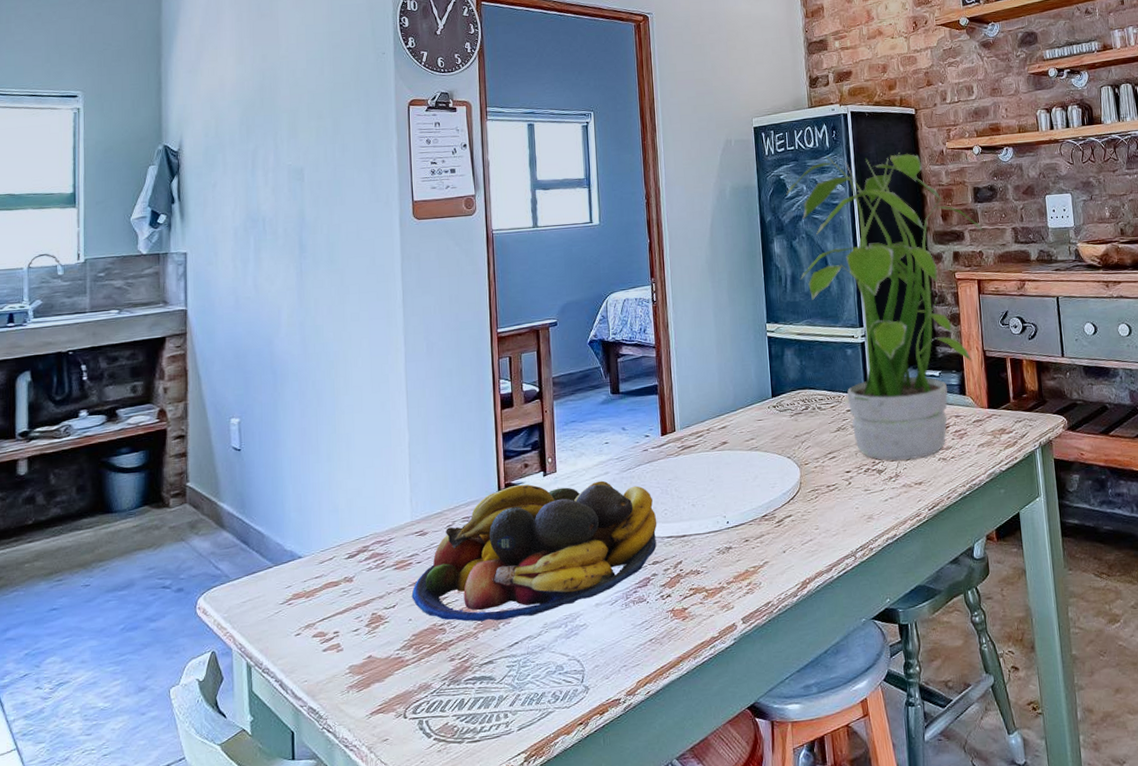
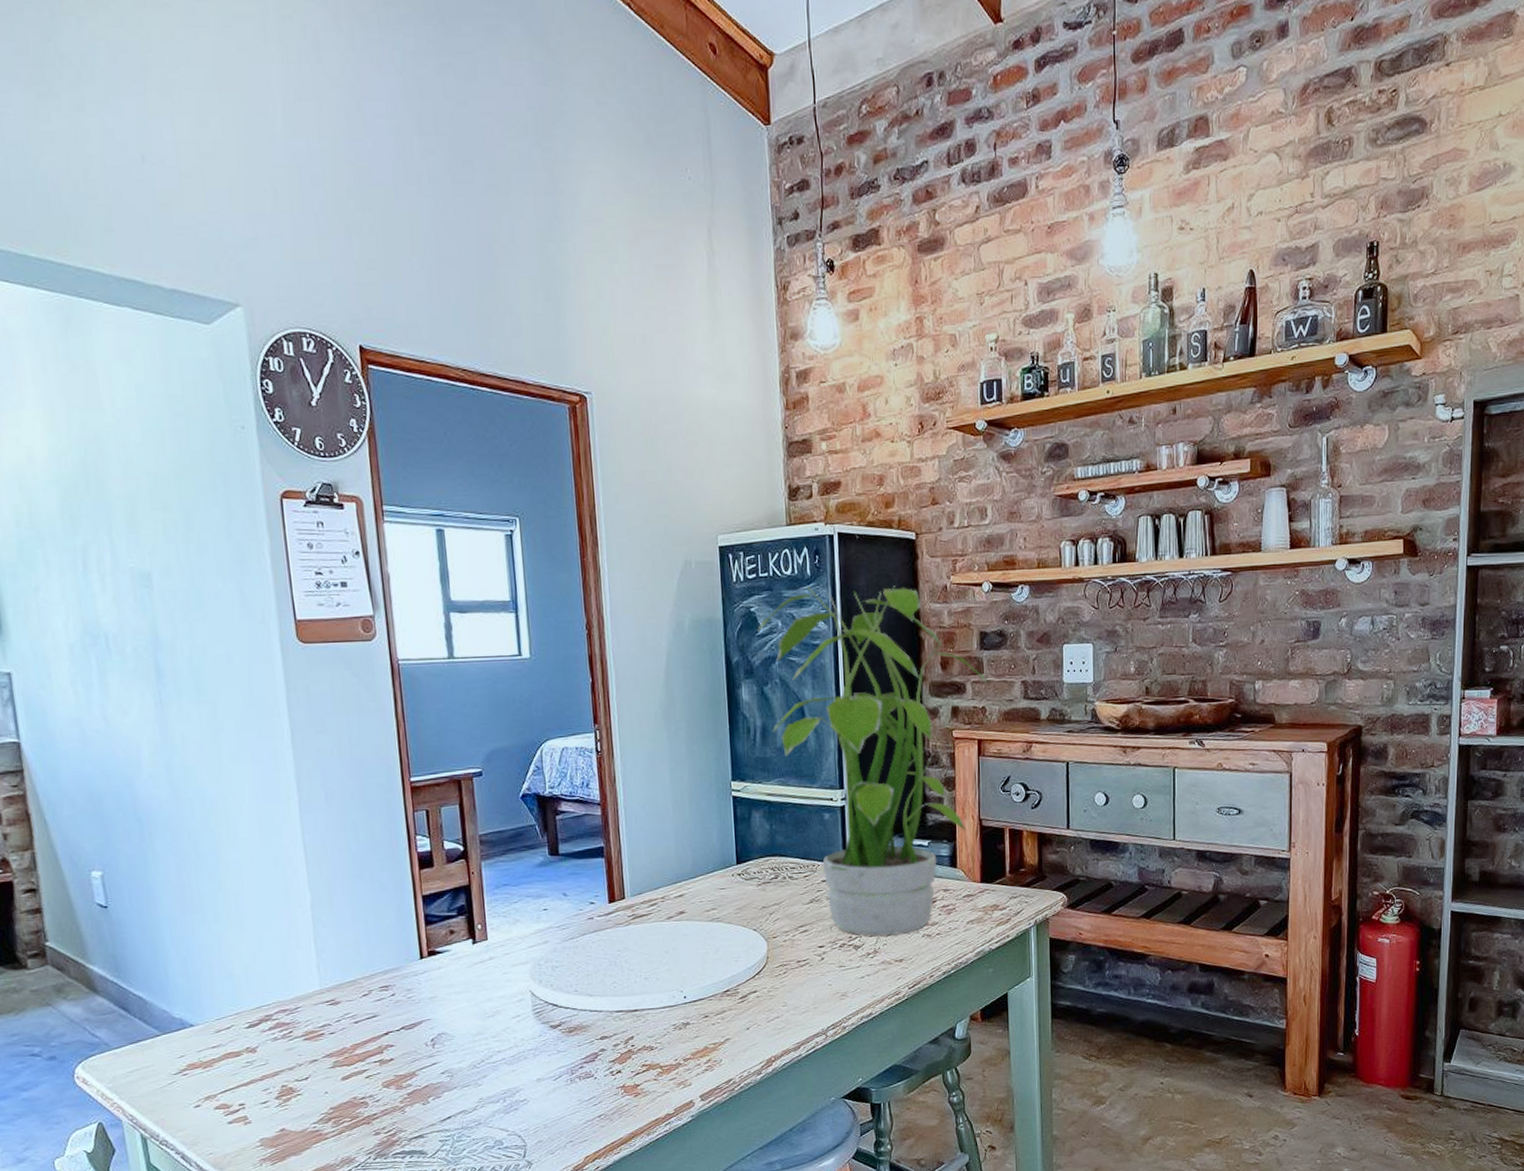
fruit bowl: present [411,480,657,622] -> none [326,950,605,1096]

